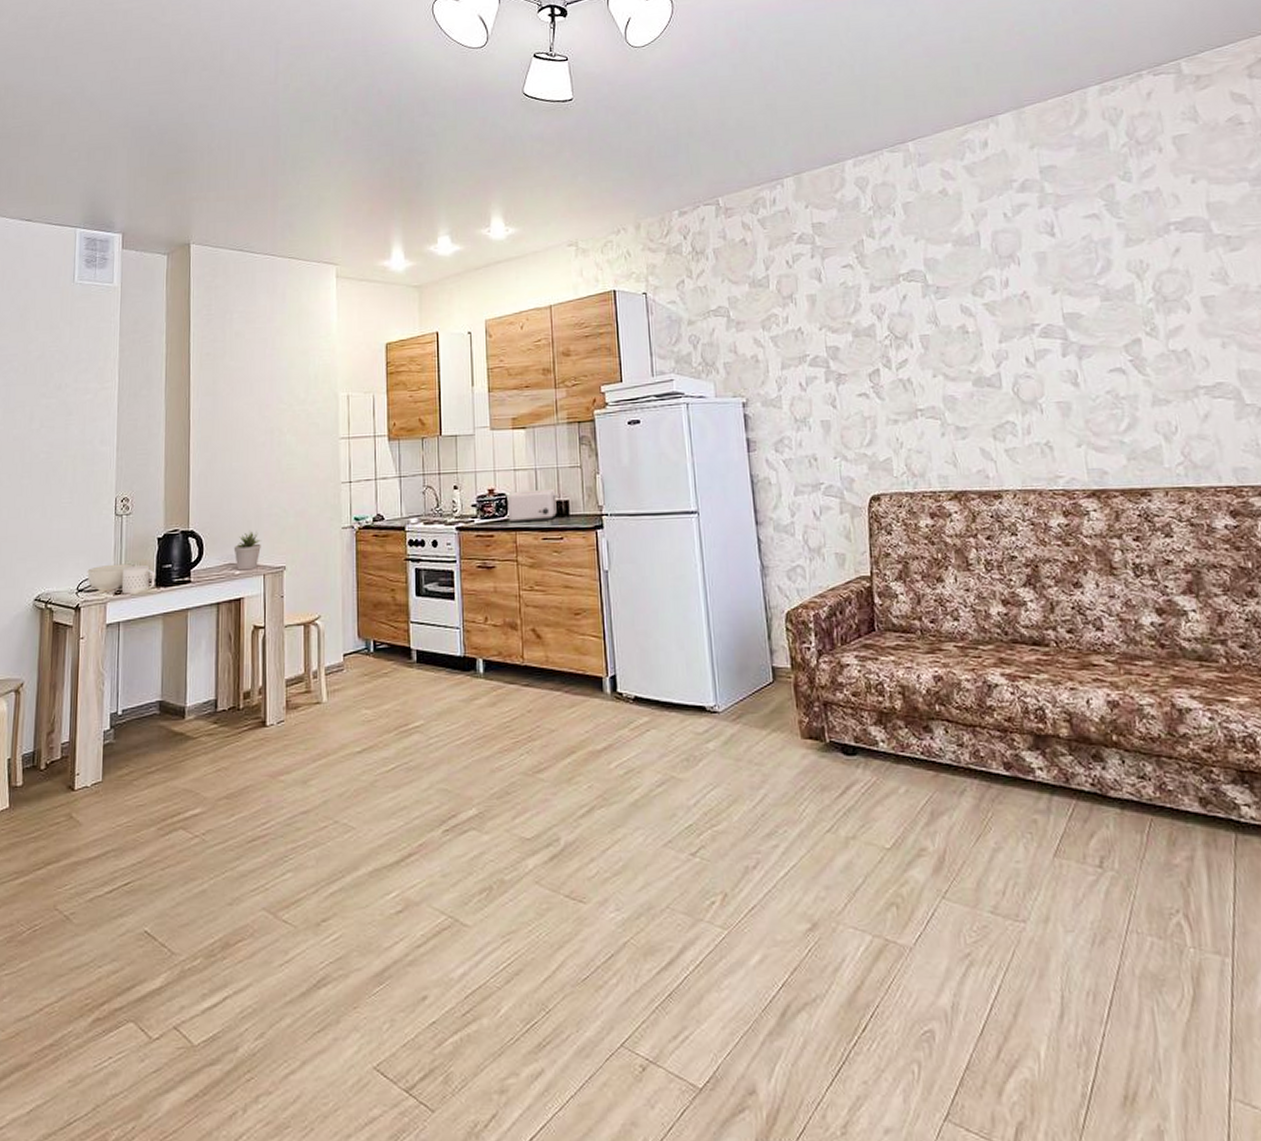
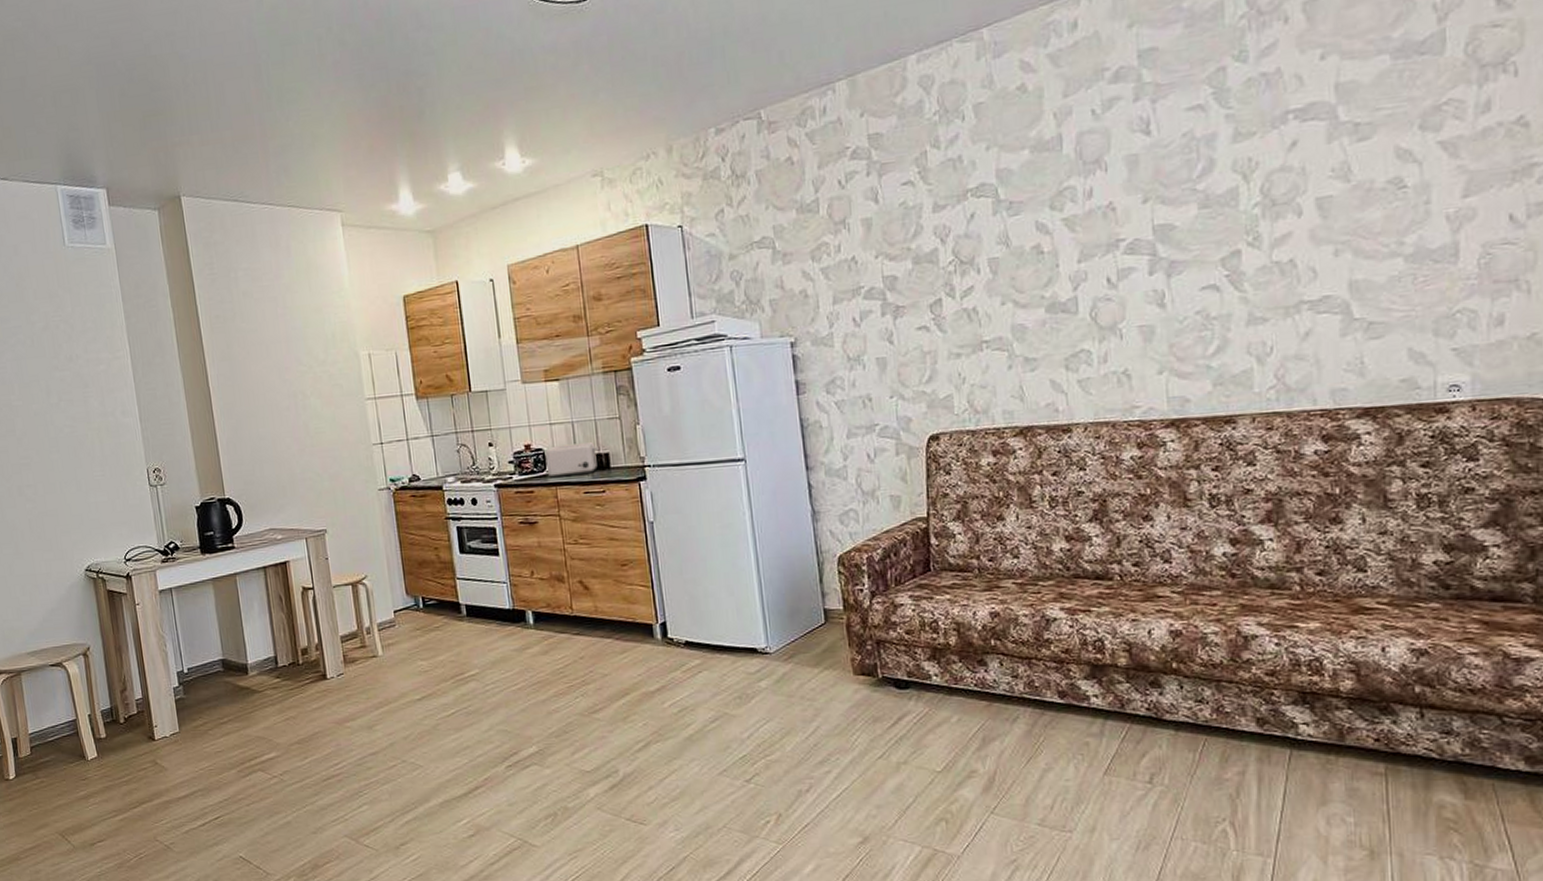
bowl: present [87,563,135,592] -> none [131,532,178,561]
mug: present [121,565,155,595] -> none [165,533,200,562]
potted plant: present [233,530,261,571] -> none [272,495,300,535]

